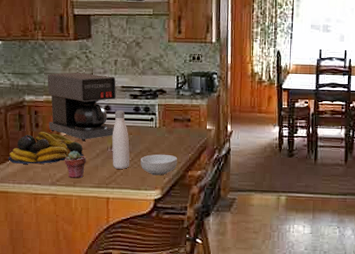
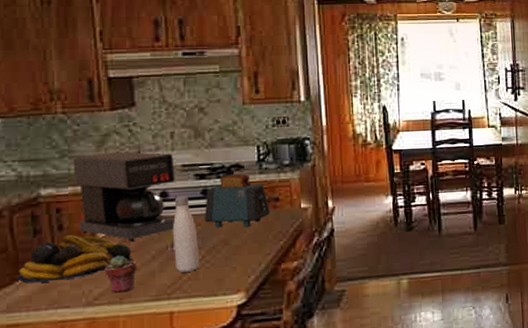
toaster: none [135,96,183,140] -> present [205,173,270,228]
cereal bowl: present [140,154,178,176] -> none [215,245,266,275]

